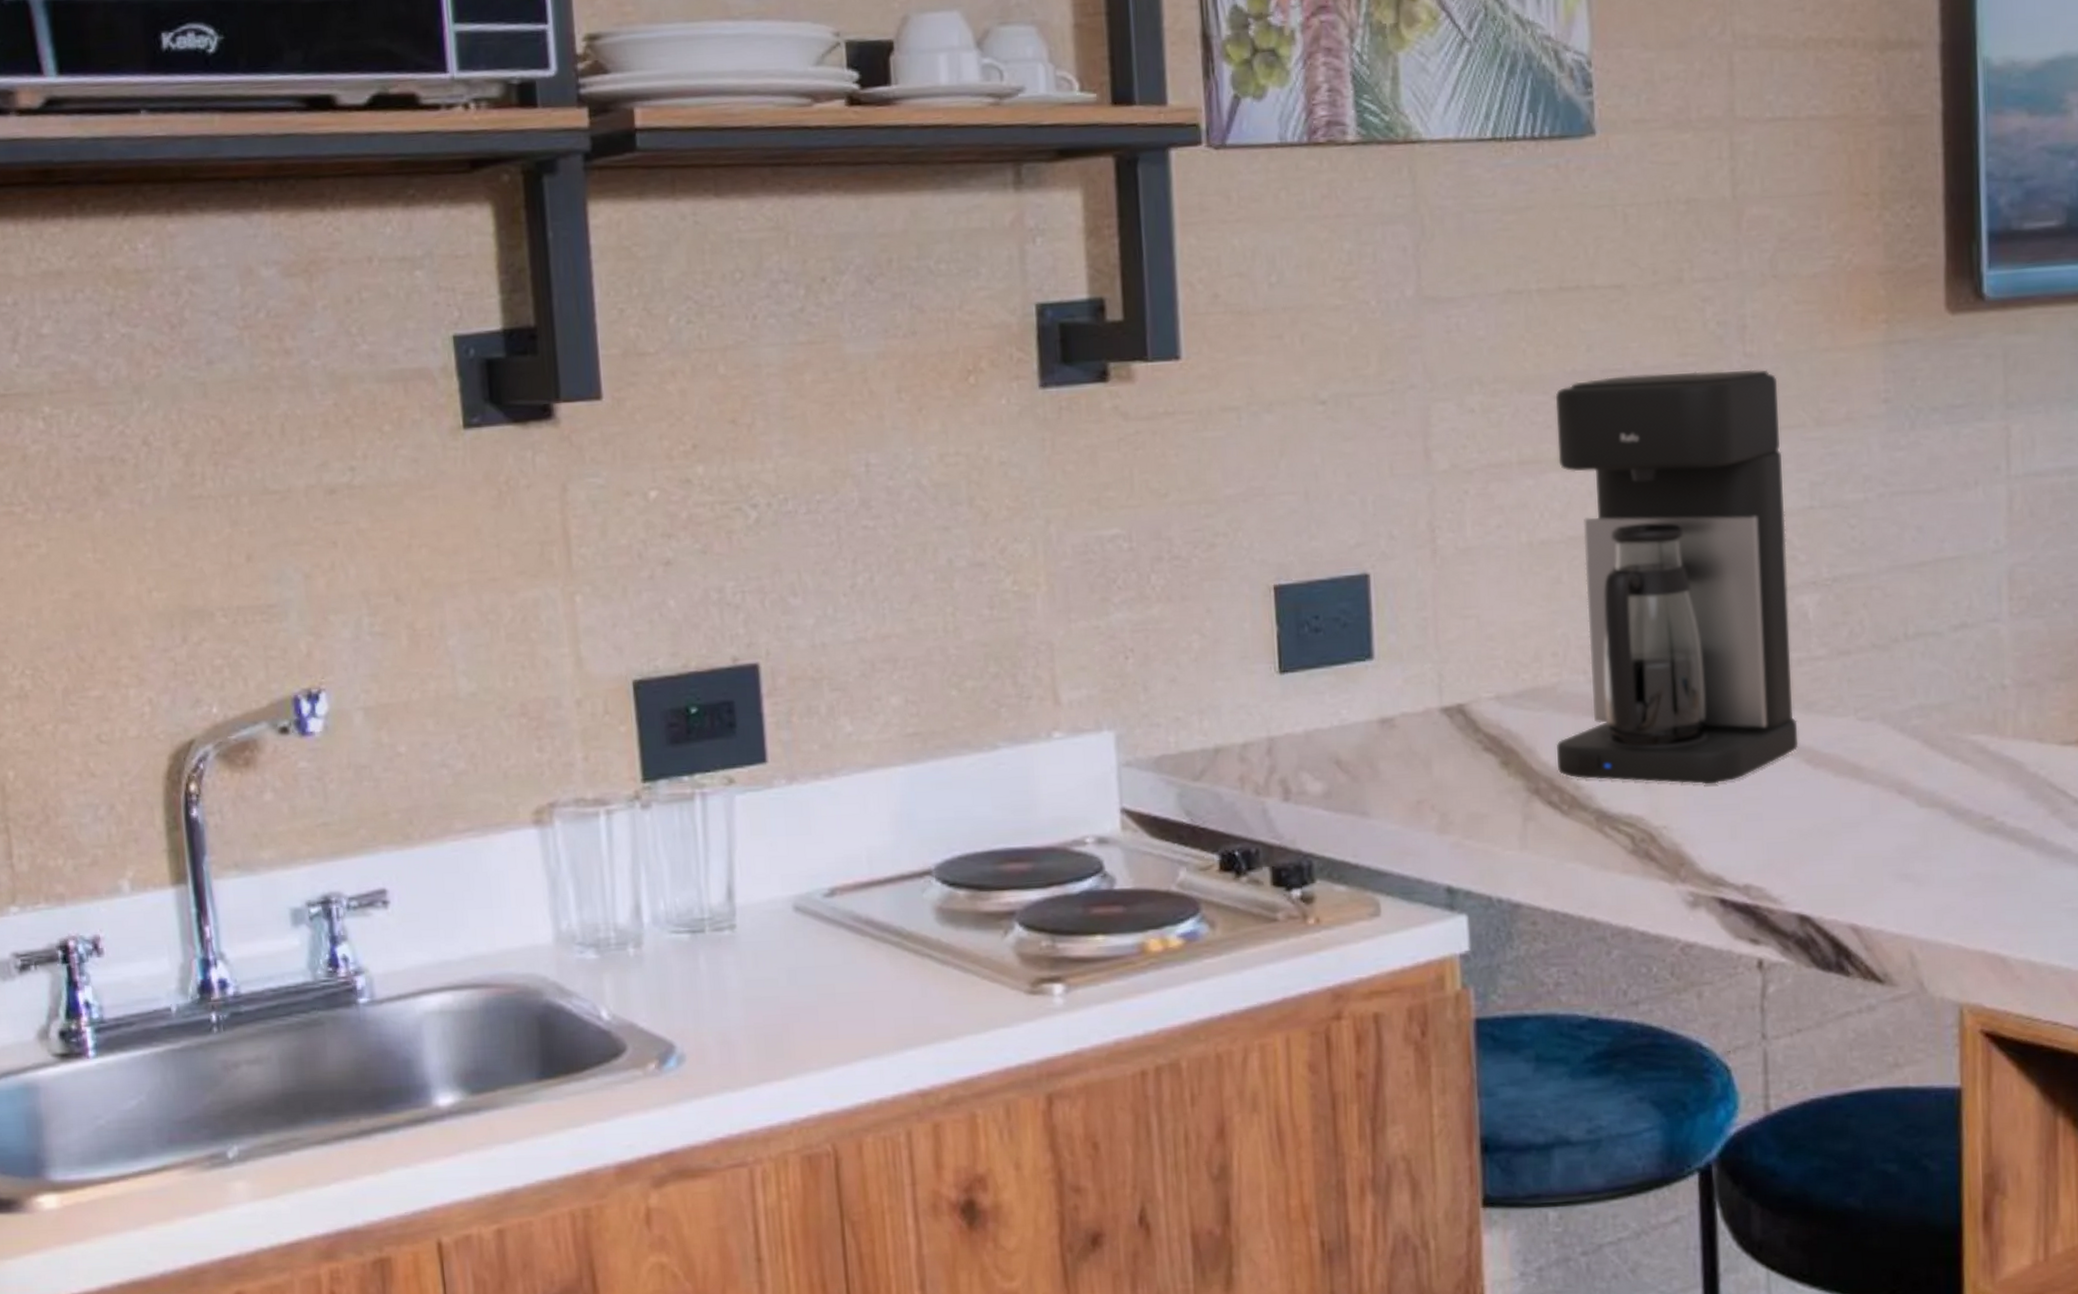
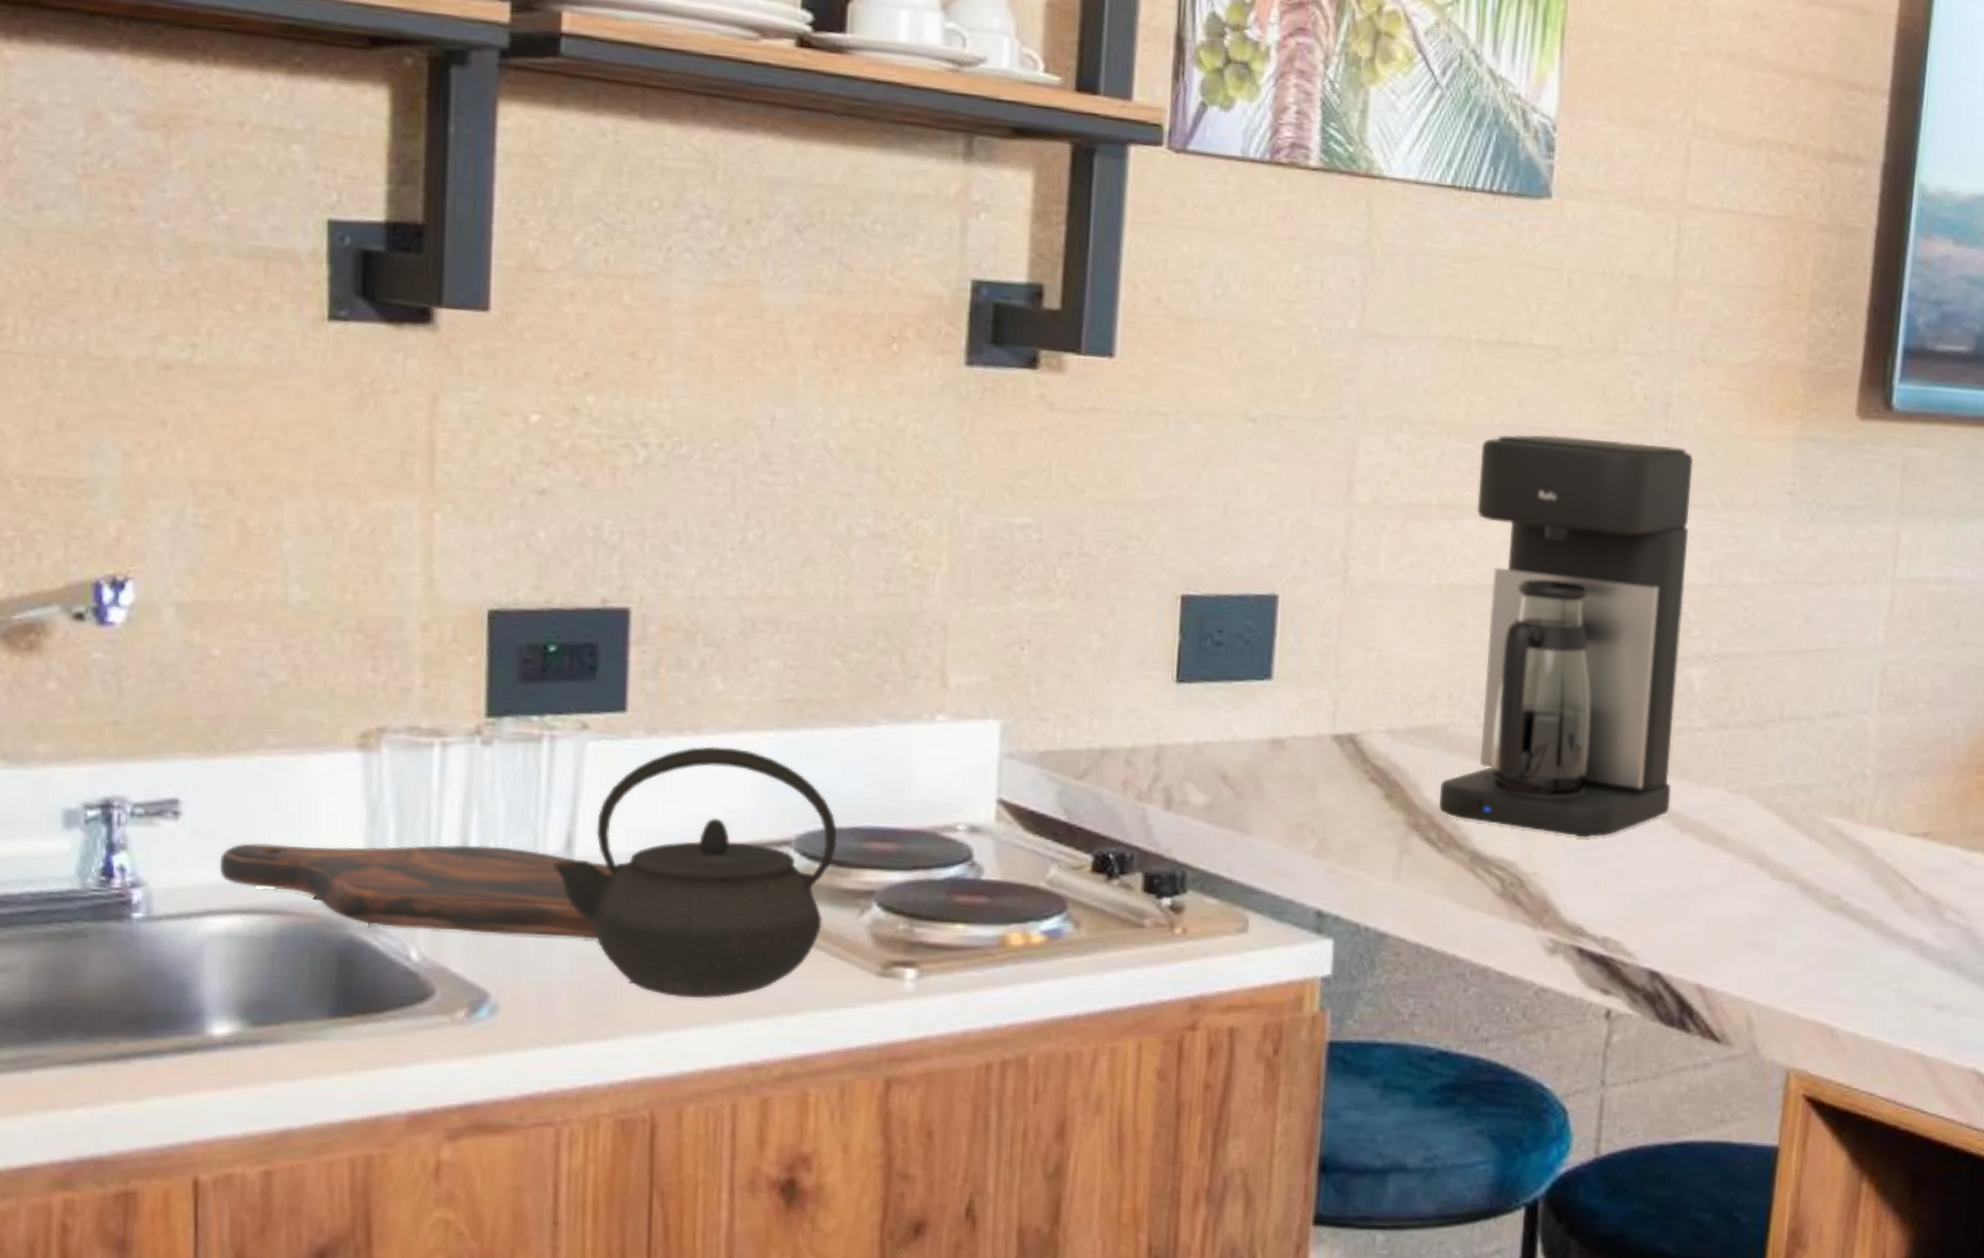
cutting board: none [426,903,773,990] -> present [219,843,613,939]
kettle: none [718,786,975,1033] -> present [554,746,838,999]

